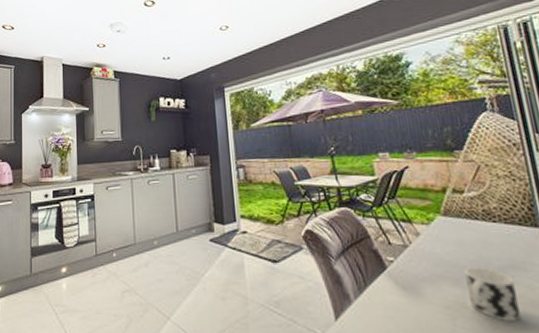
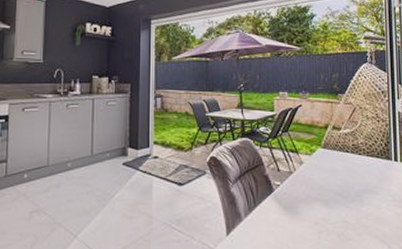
cup: present [464,267,521,321] -> none [333,191,368,234]

